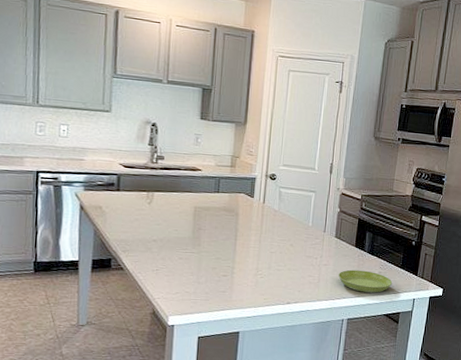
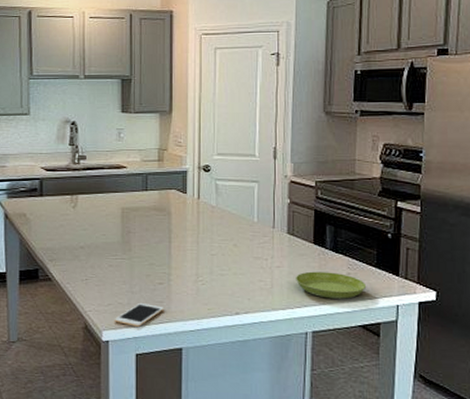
cell phone: none [180,292,227,313] -> present [114,302,165,327]

